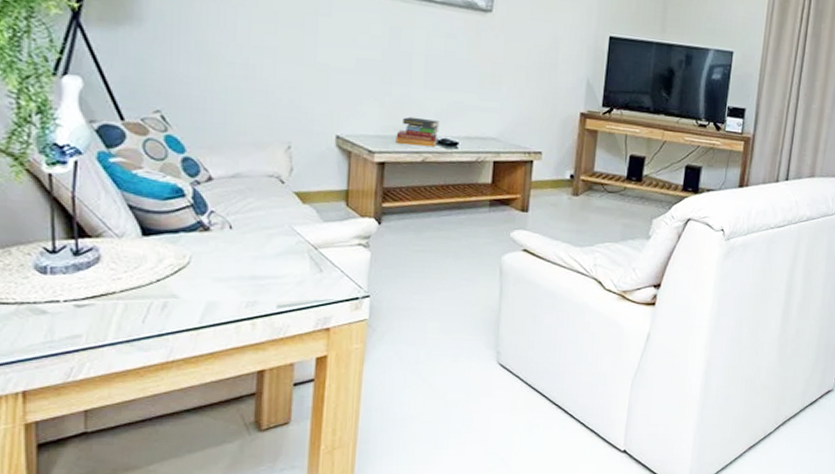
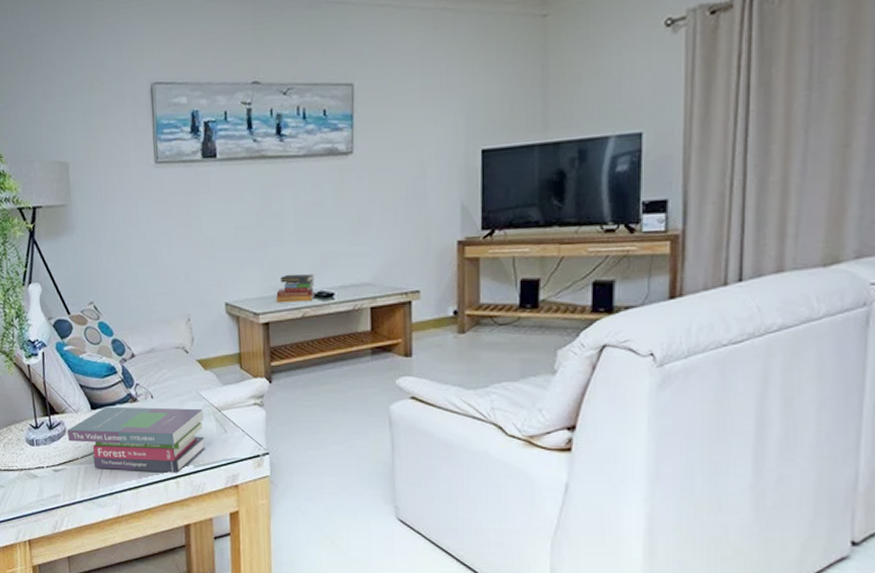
books: none [101,234,297,315] -> present [67,406,205,474]

